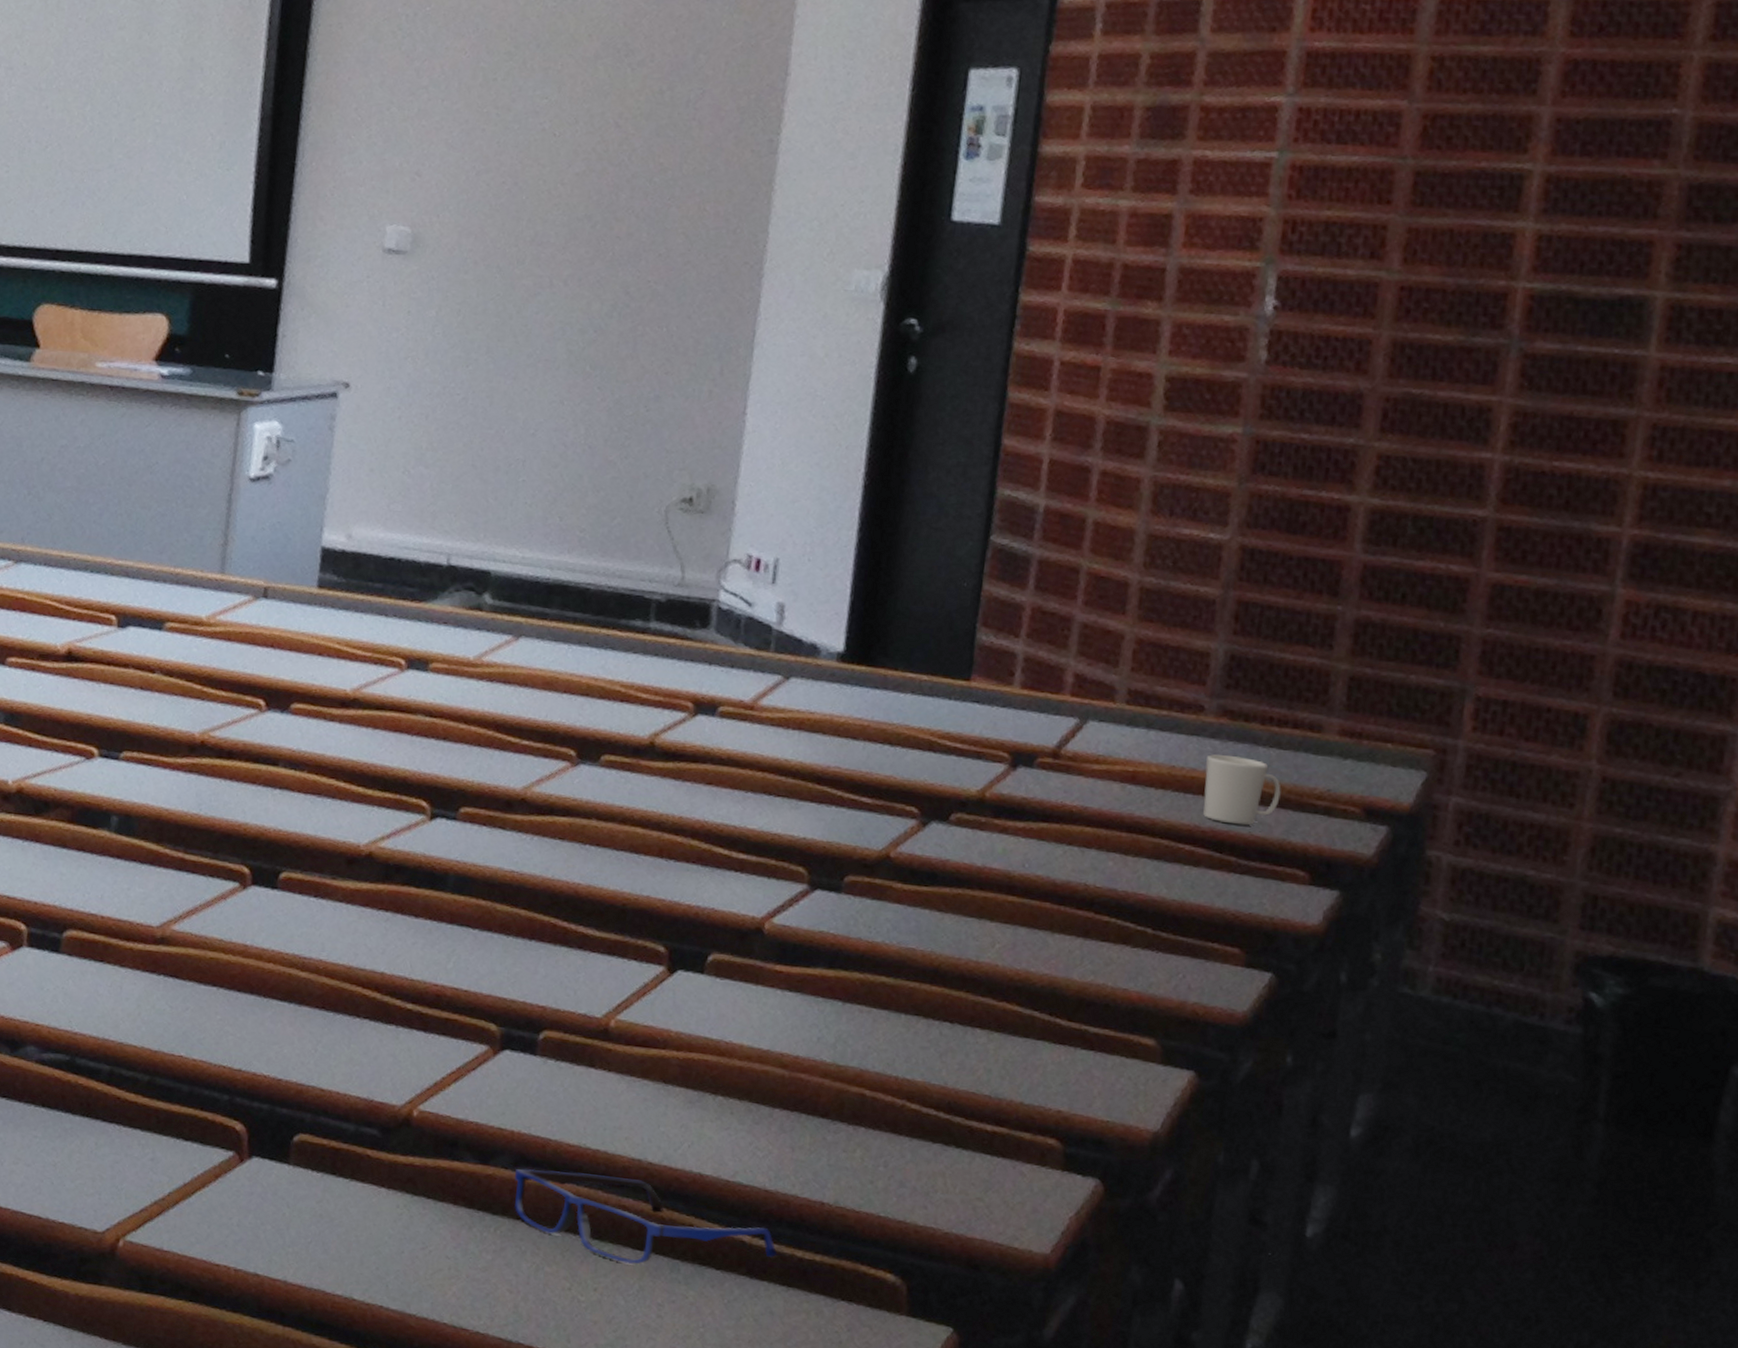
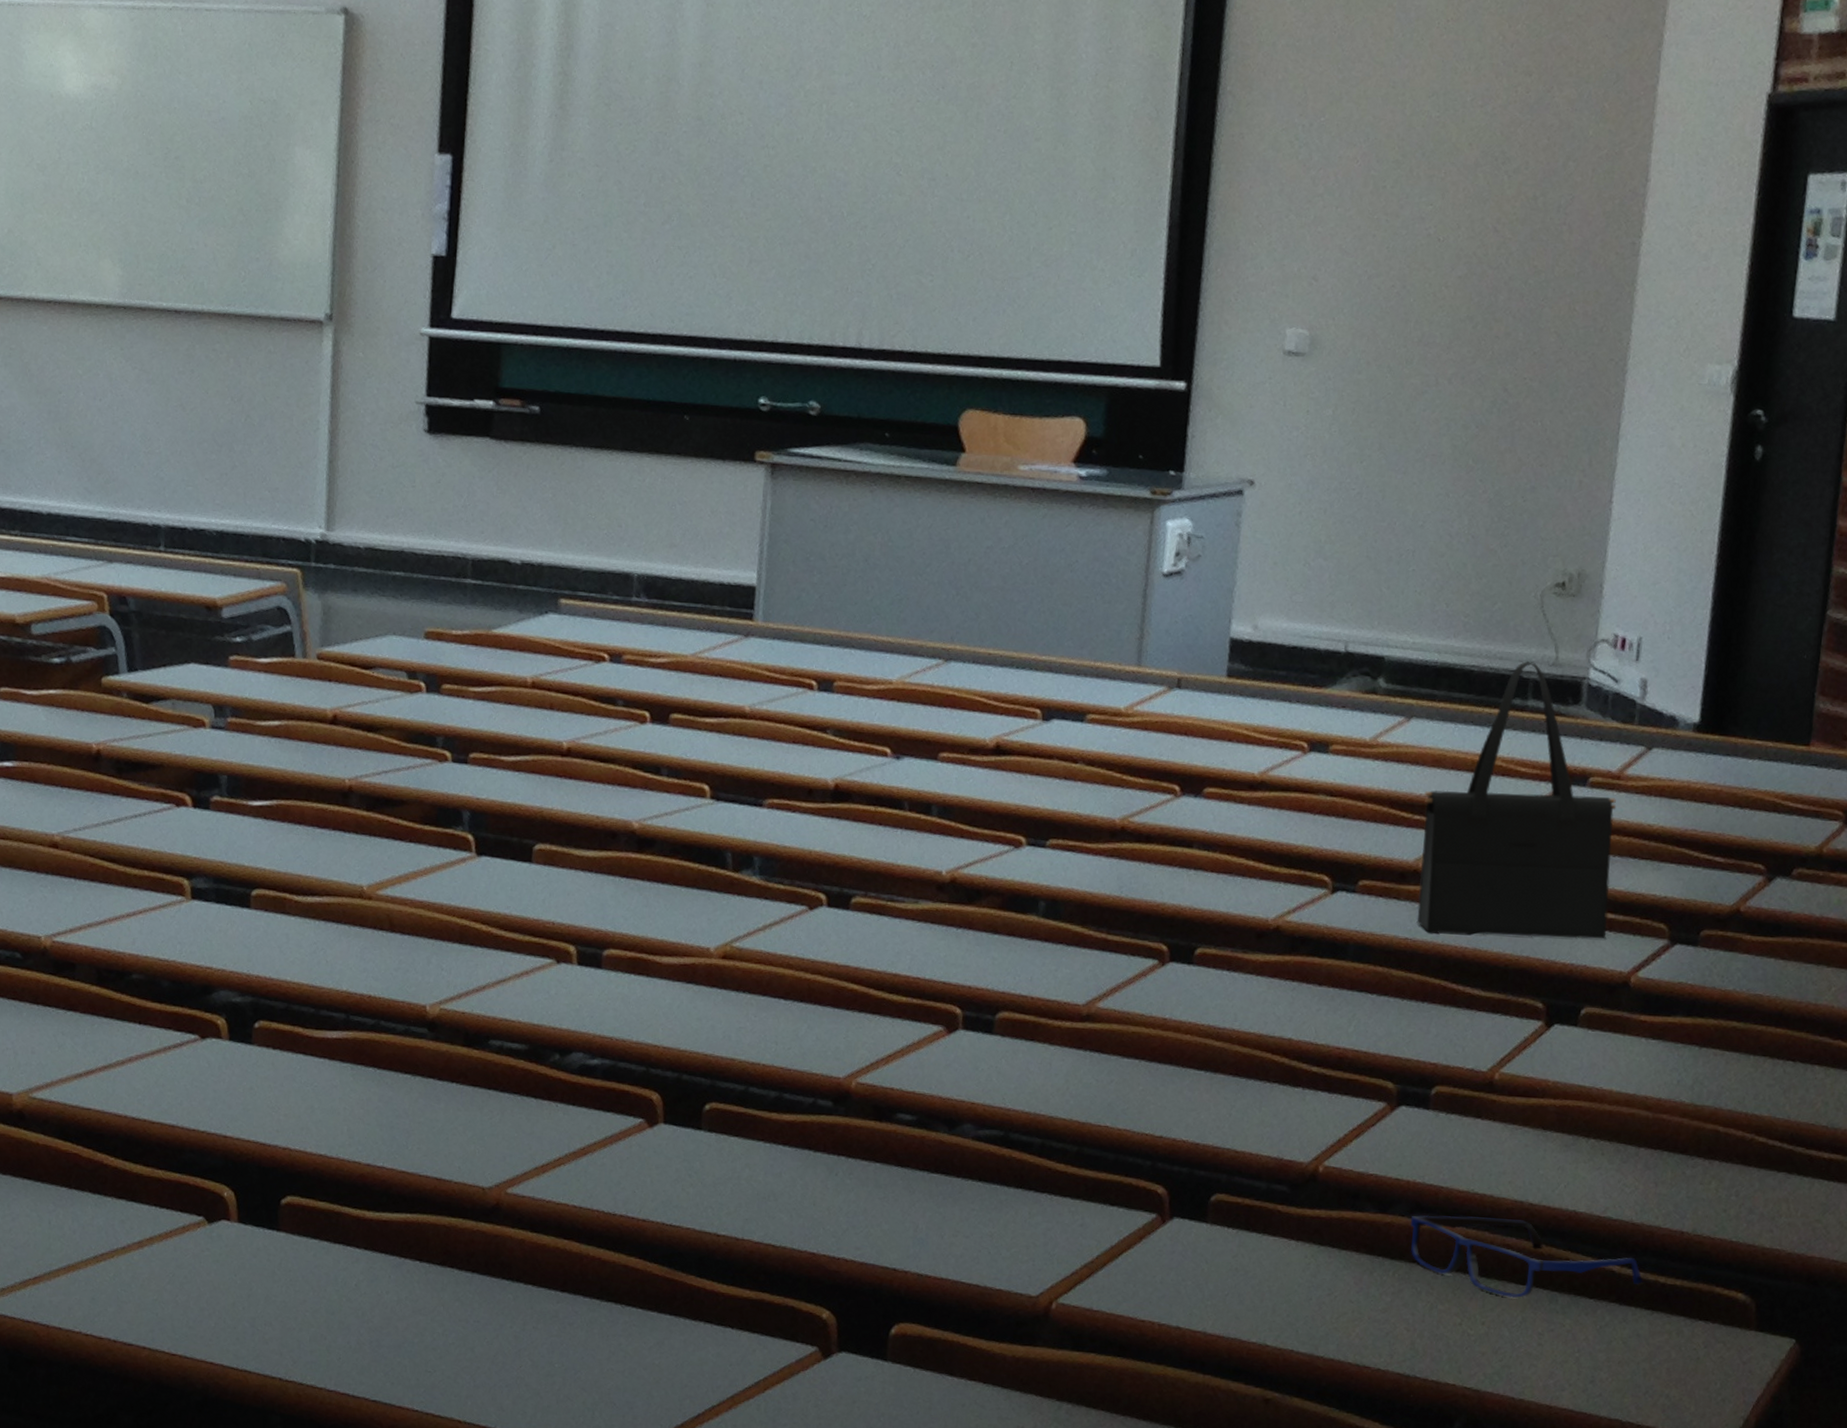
tote bag: none [524,581,750,882] -> present [1416,661,1617,940]

